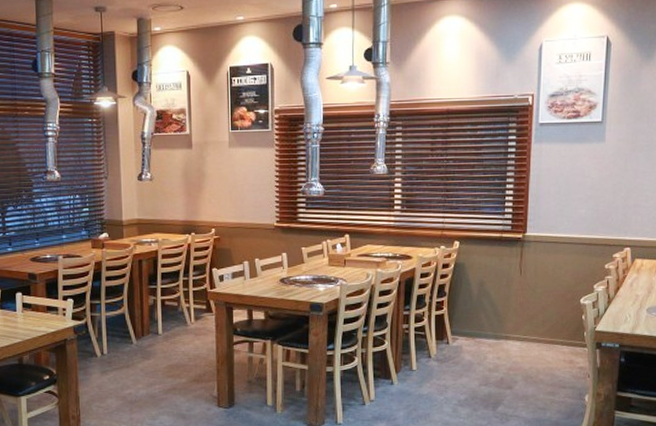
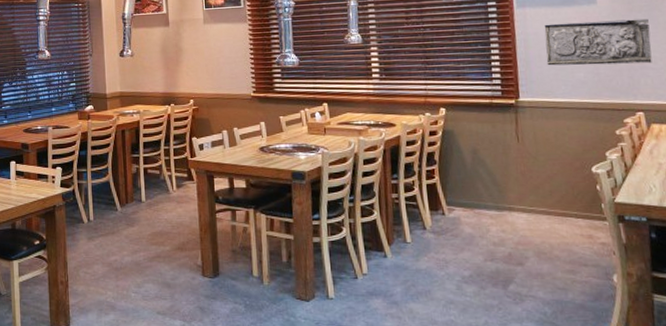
relief panel: none [554,158,647,202] -> present [544,18,653,66]

